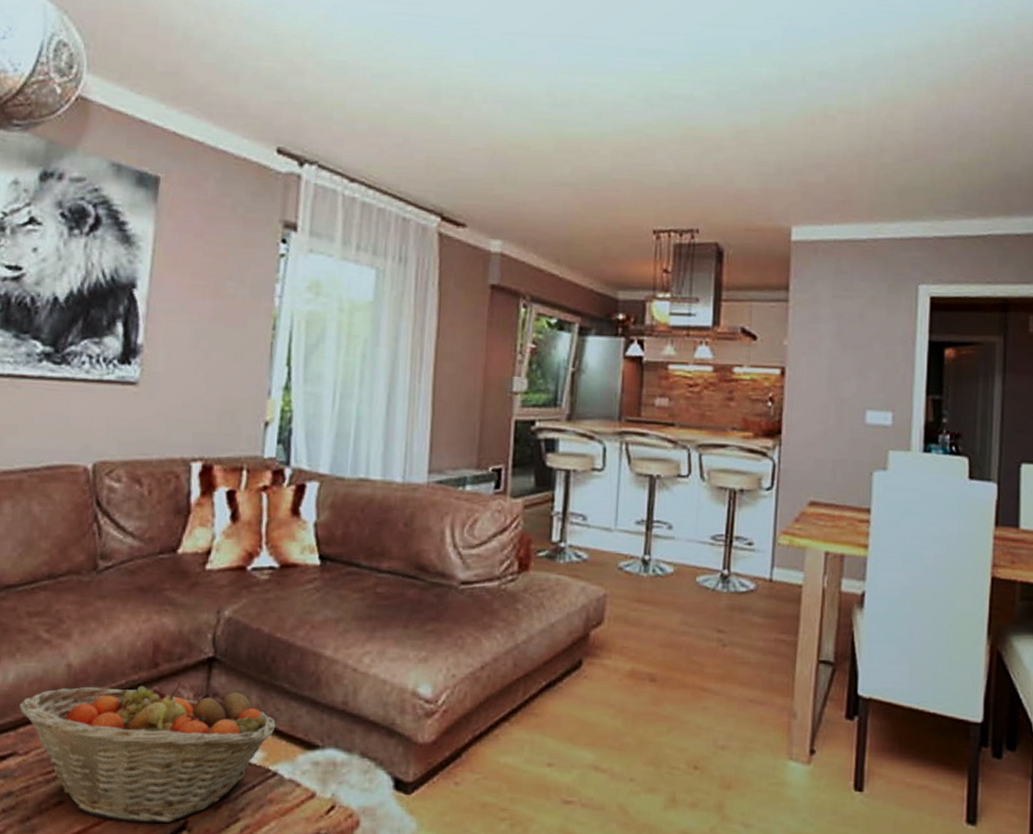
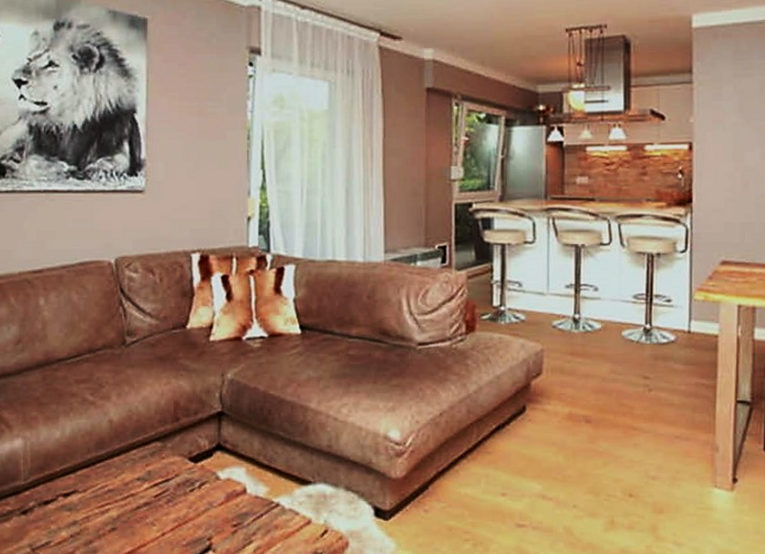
fruit basket: present [19,682,277,823] -> none [75,432,276,545]

